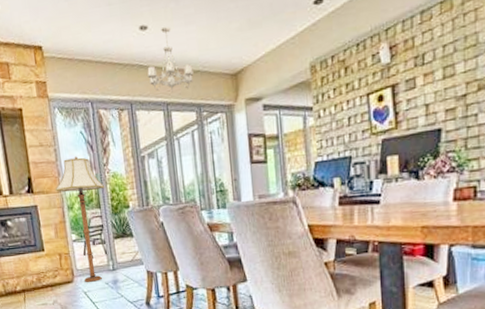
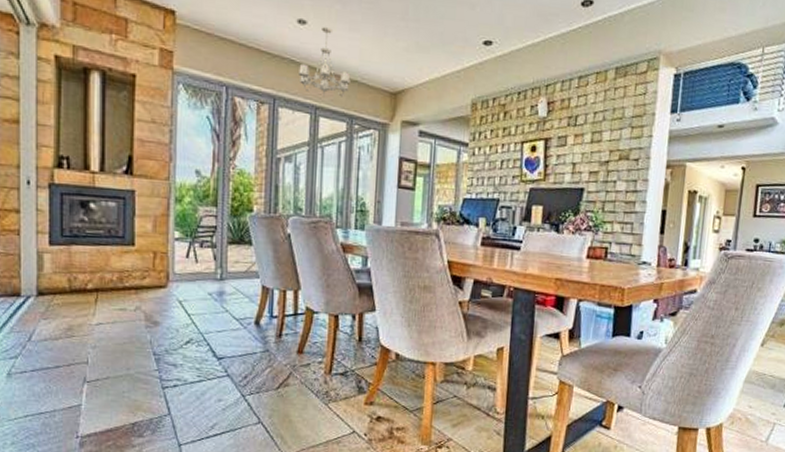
floor lamp: present [55,156,105,282] -> none [162,143,227,290]

